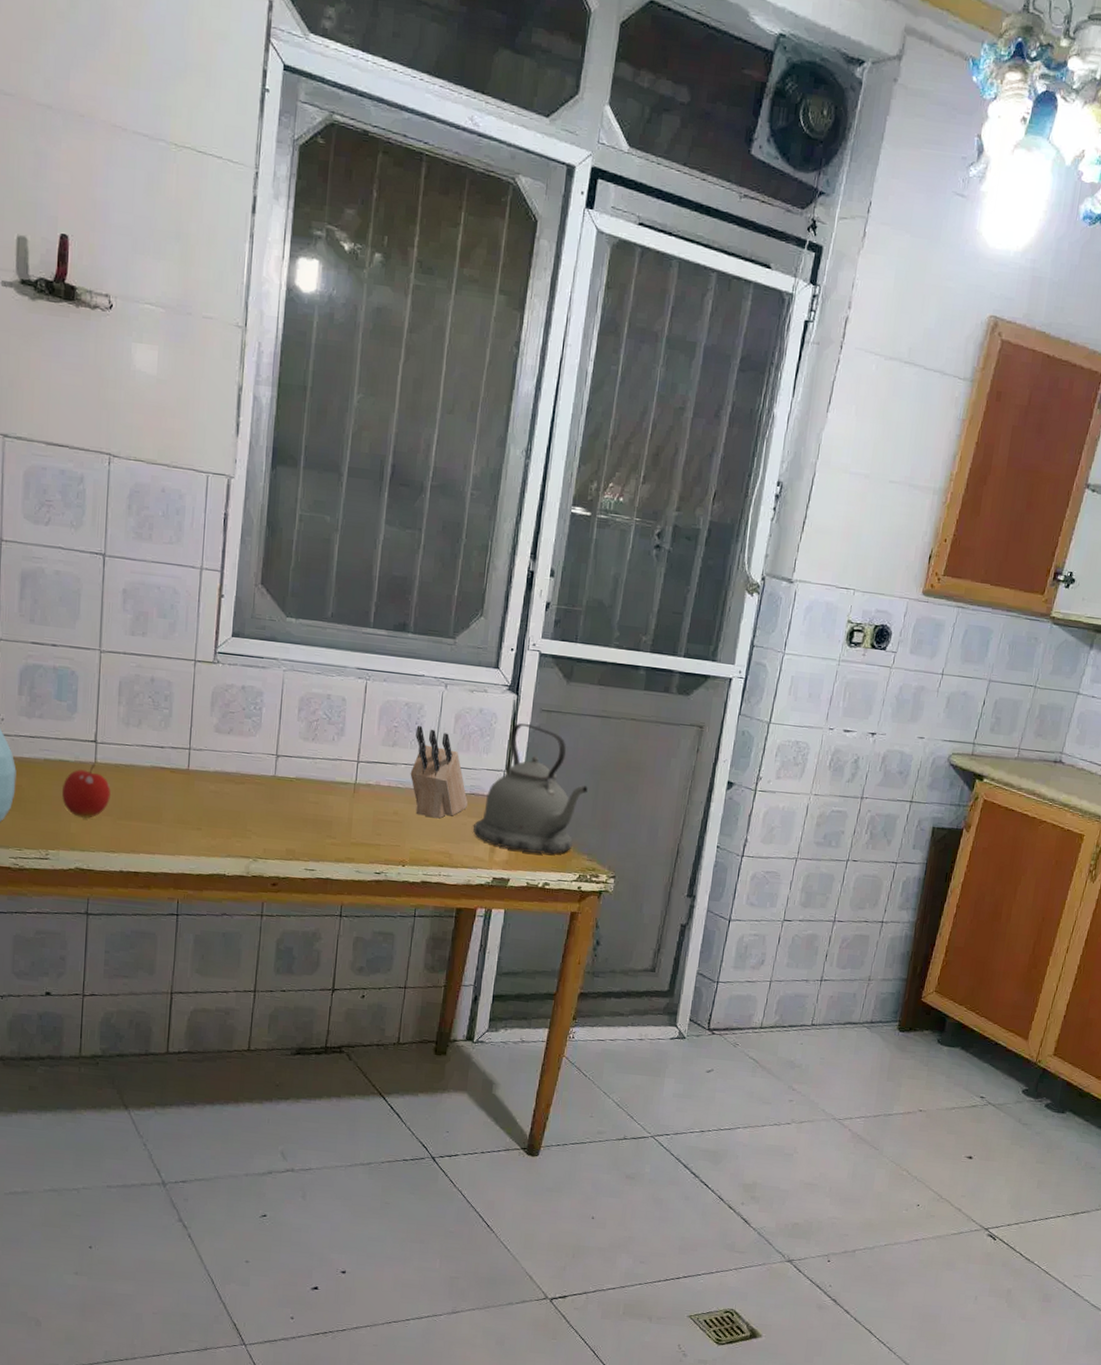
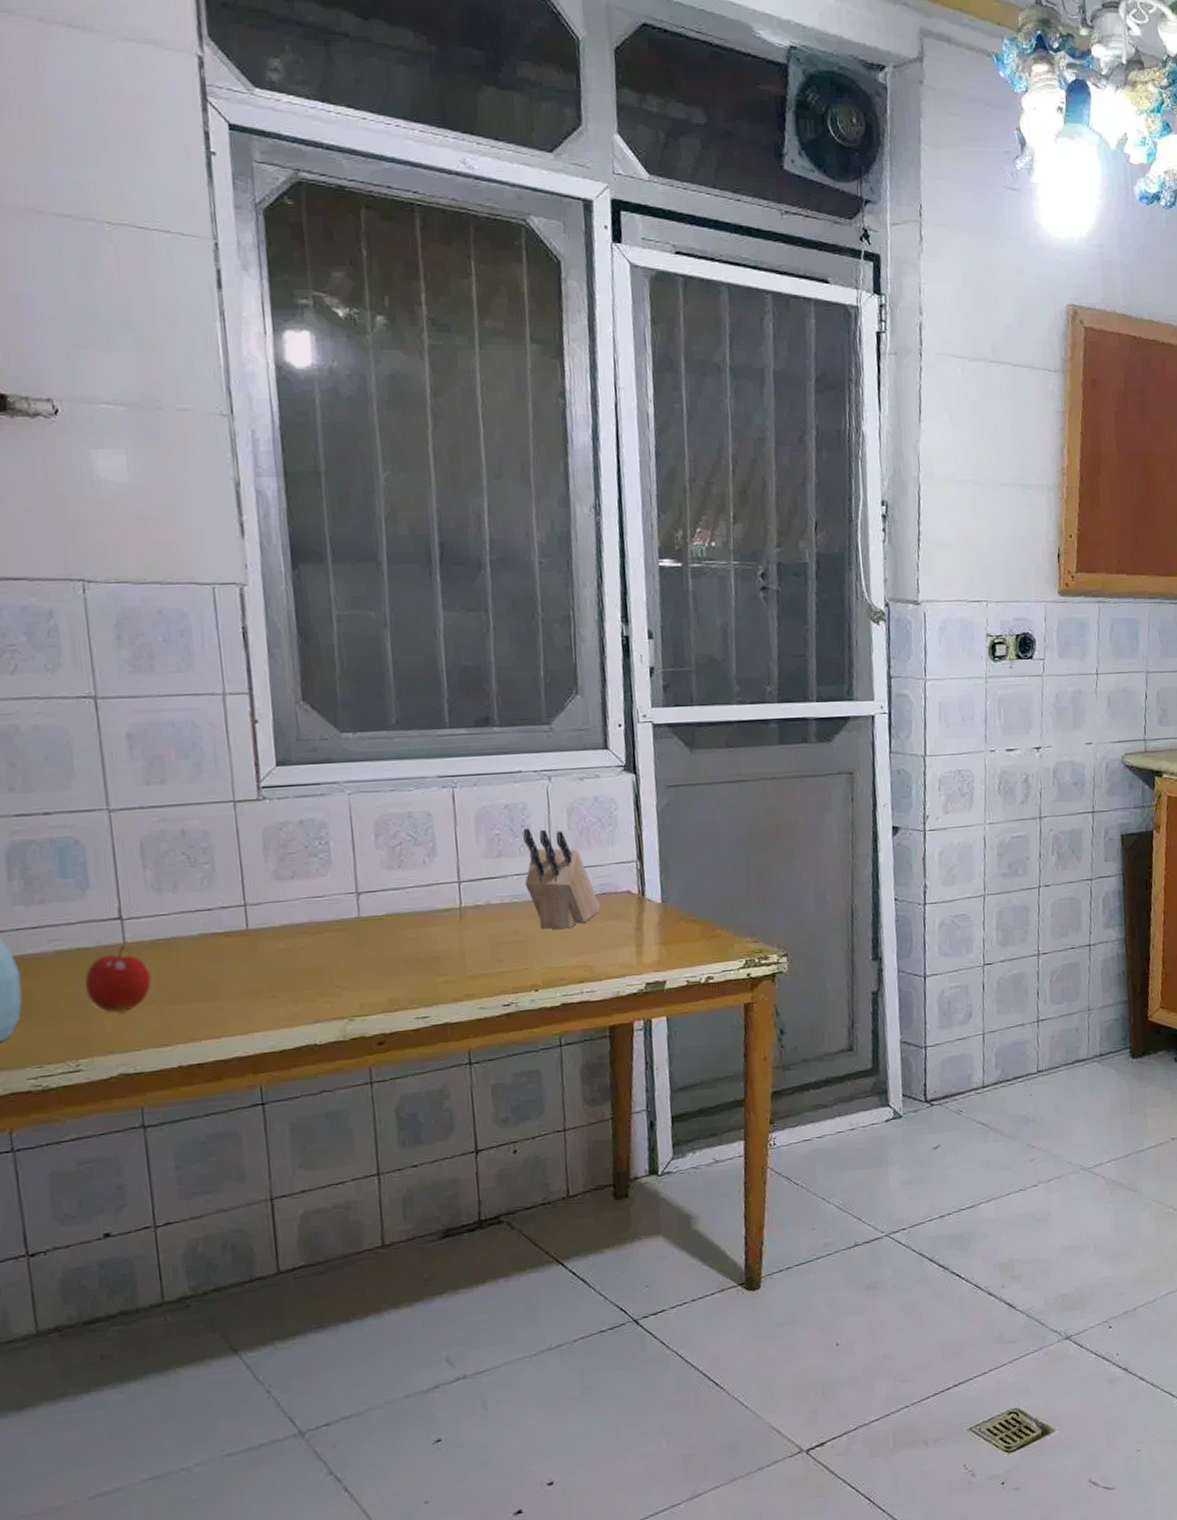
kettle: present [473,723,588,854] -> none [612,804,737,948]

